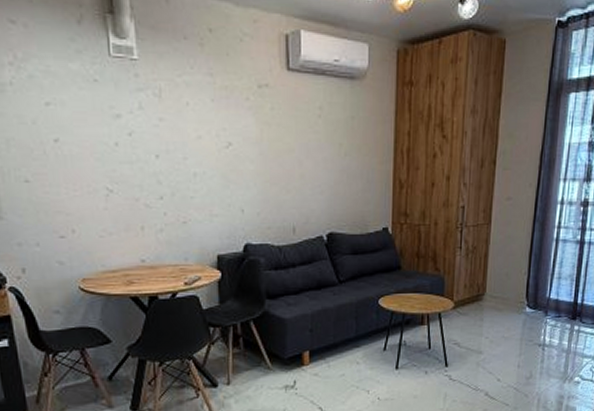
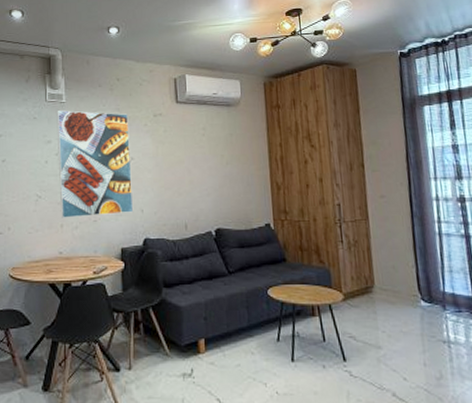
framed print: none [126,69,232,219] -> present [57,109,134,218]

